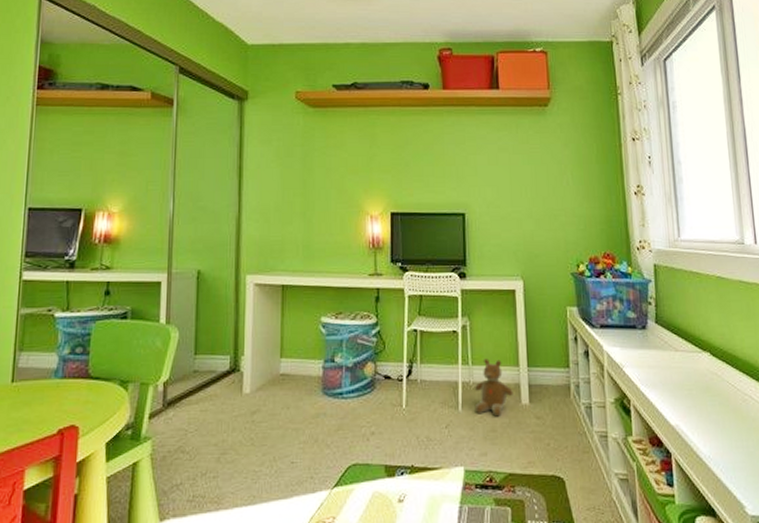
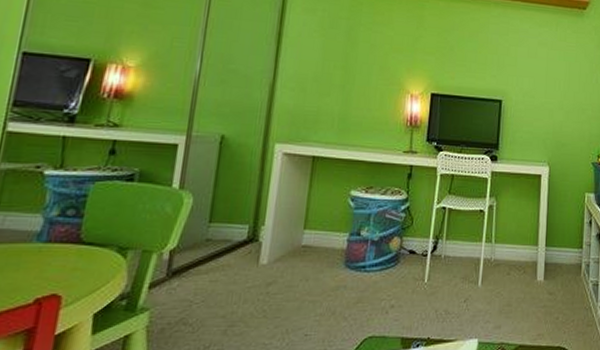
stuffed bear: present [474,358,513,417] -> none [493,237,530,292]

